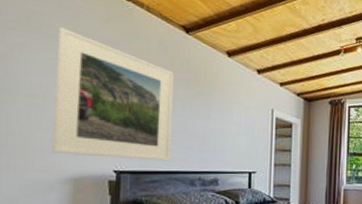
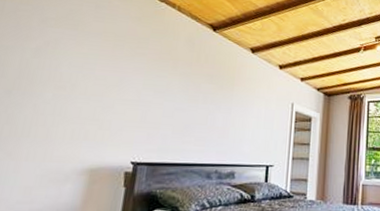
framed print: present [52,27,174,161] -> none [72,25,199,153]

